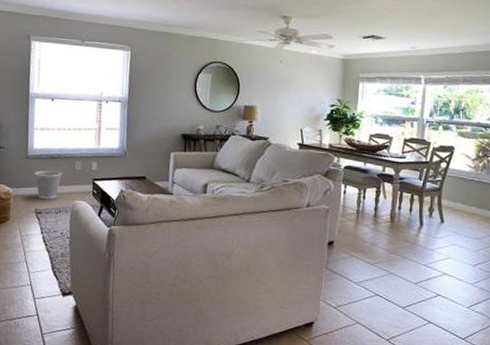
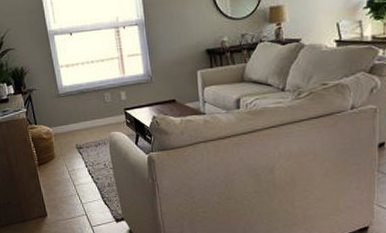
wastebasket: present [34,170,62,199] -> none [68,105,94,134]

